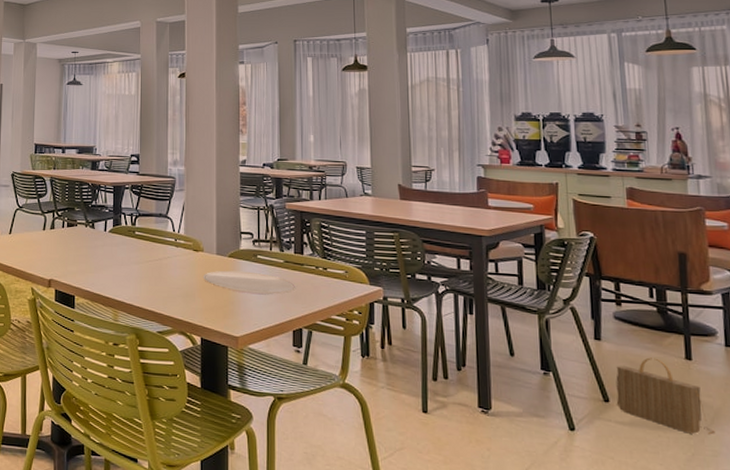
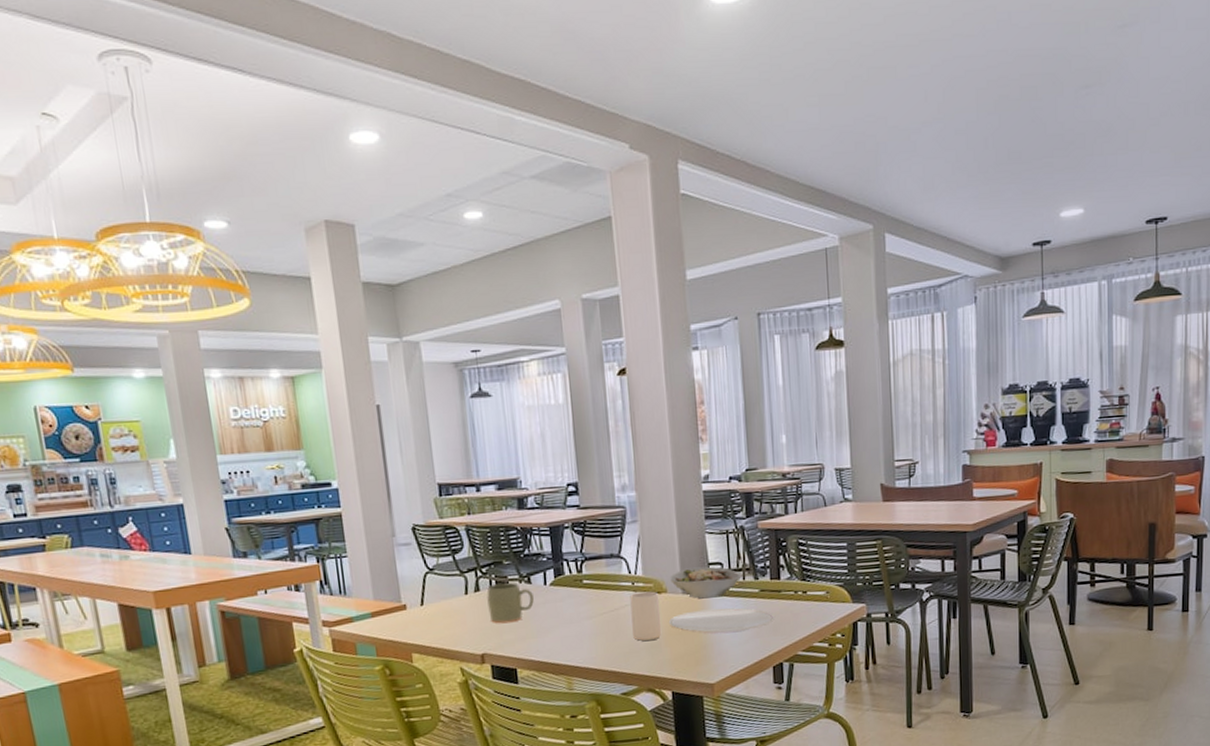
mug: none [59,225,95,258] -> present [487,582,534,624]
cup: none [172,248,197,290] -> present [630,591,661,641]
salad: none [207,234,269,262] -> present [670,566,742,599]
shopping bag: present [616,357,716,435] -> none [1085,633,1167,701]

